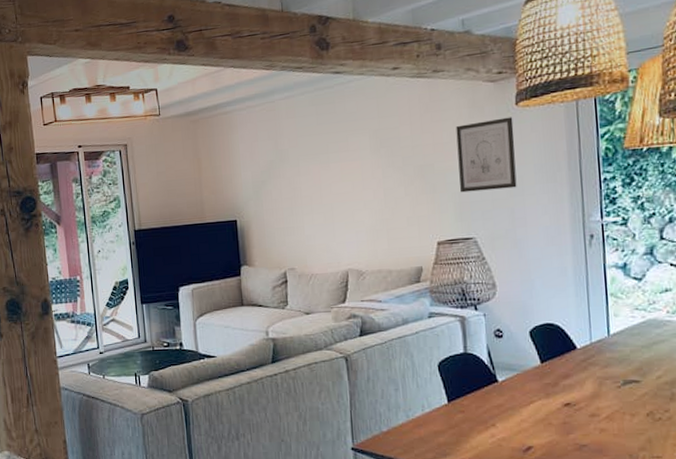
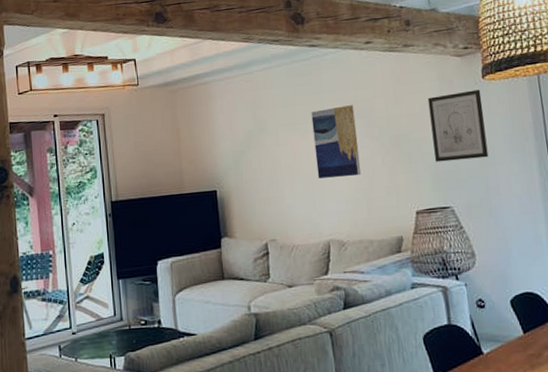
wall art: none [333,134,383,209] -> present [311,105,362,179]

